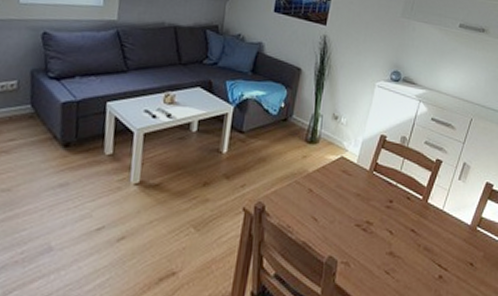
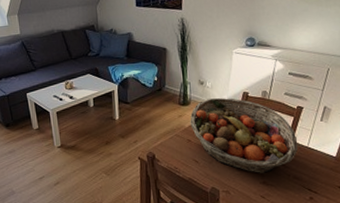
fruit basket: none [315,138,433,241] -> present [190,98,299,173]

